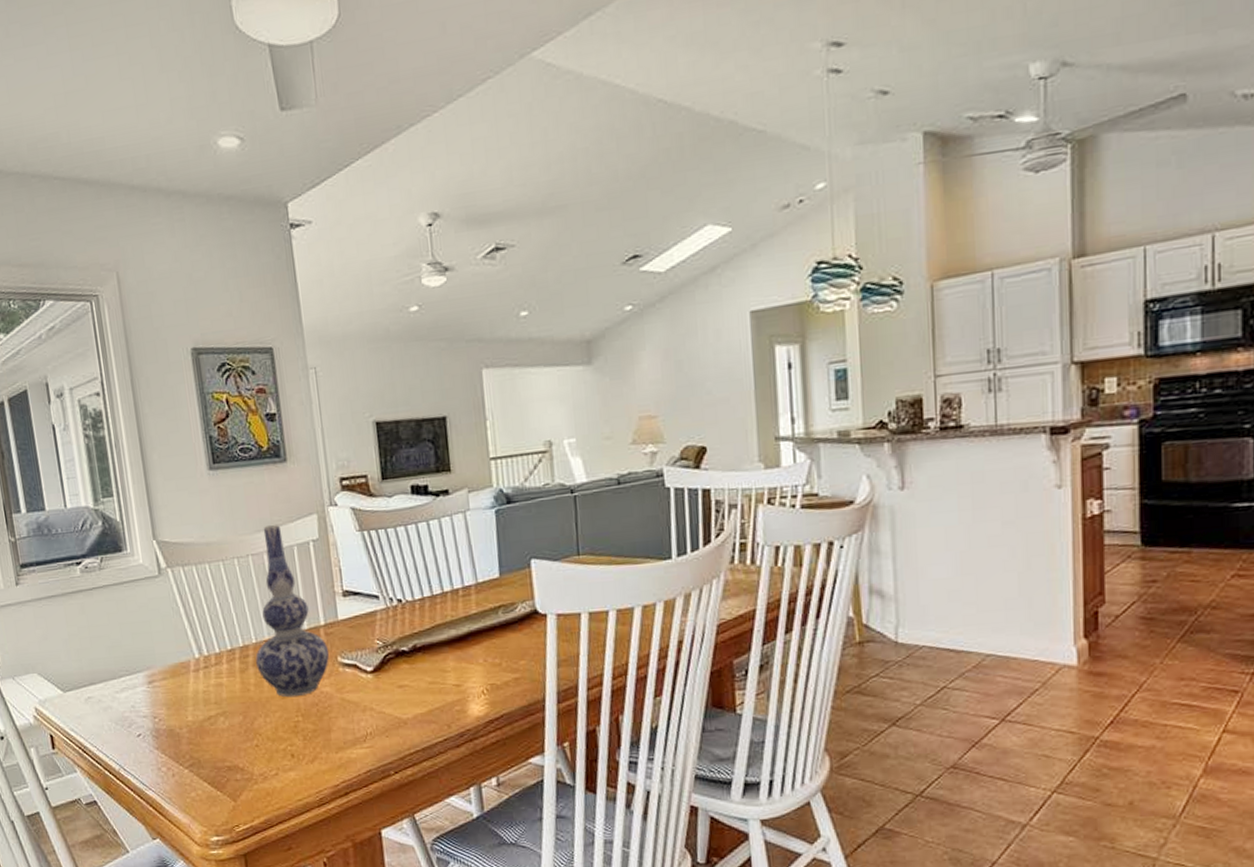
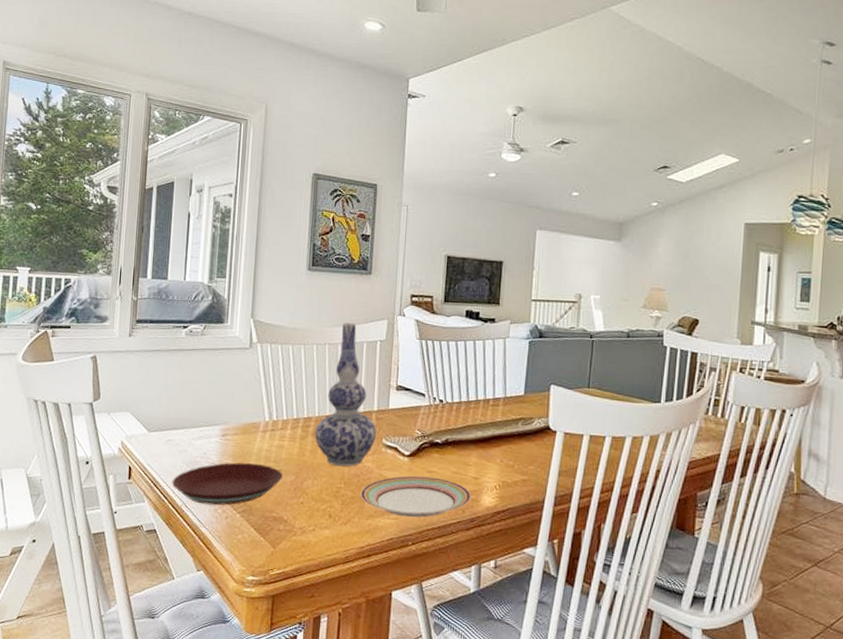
plate: none [102,708,228,765] -> present [172,462,283,506]
plate: none [322,692,455,744] -> present [360,476,471,518]

